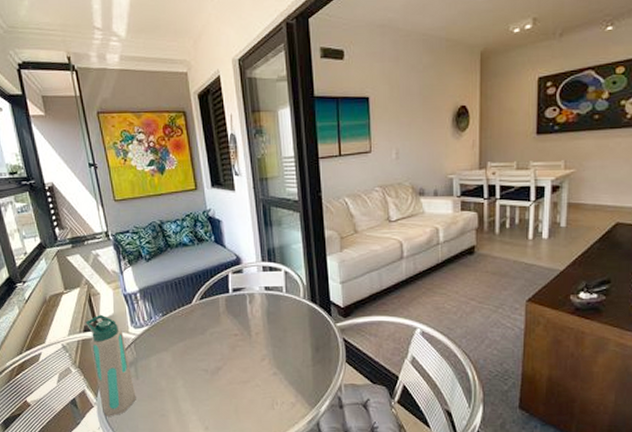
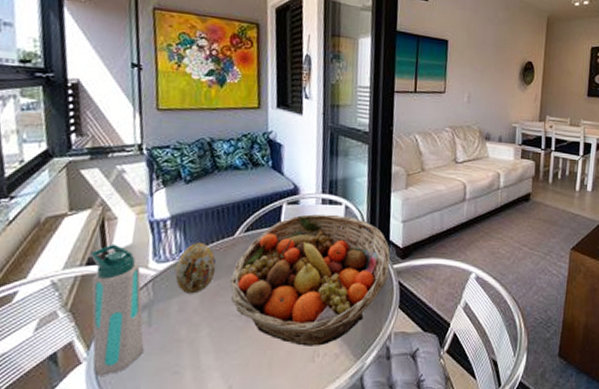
decorative egg: none [150,310,181,353] -> present [175,242,217,294]
fruit basket: none [194,280,333,396] -> present [230,214,391,346]

